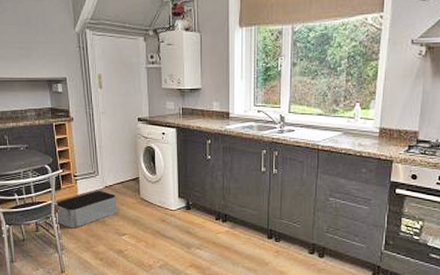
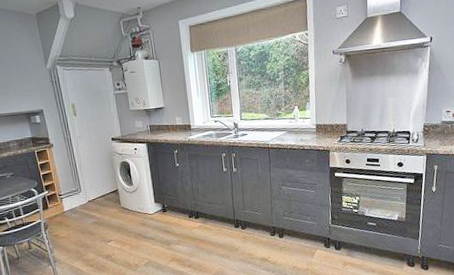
storage bin: present [55,191,117,228] -> none [44,205,102,242]

